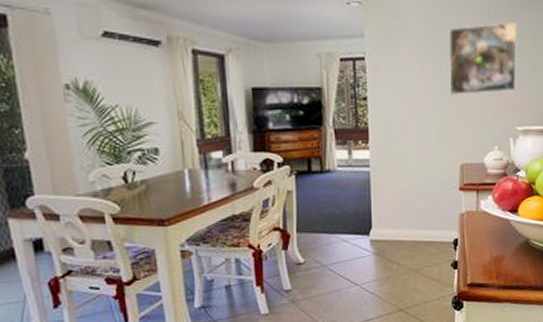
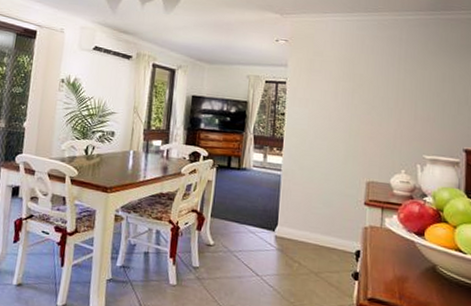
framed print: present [448,23,517,96] -> none [359,65,426,124]

